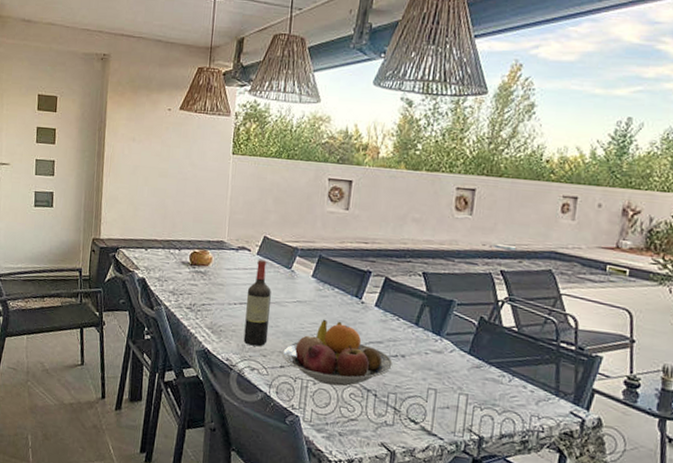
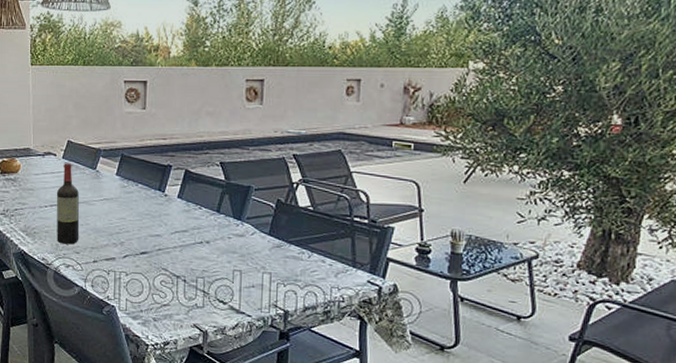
fruit bowl: present [282,319,394,386] -> none [94,213,199,275]

